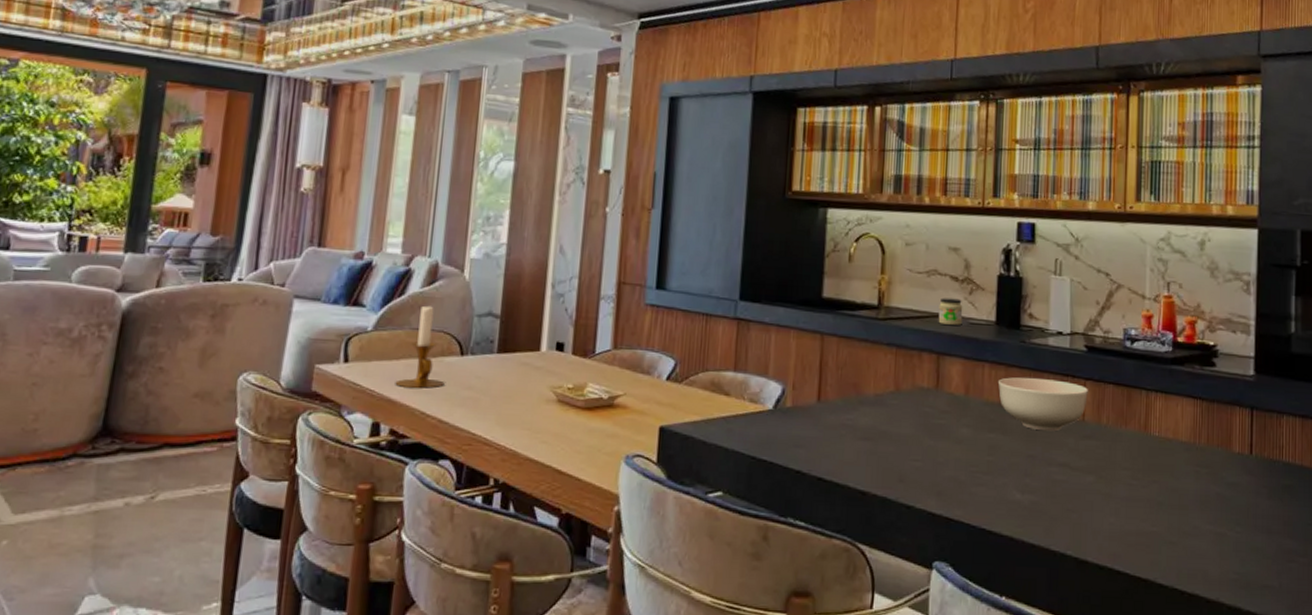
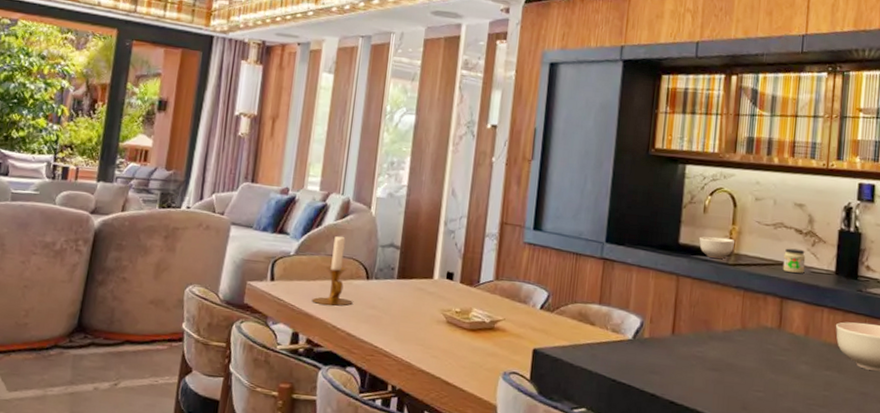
bowl: none [844,288,885,314] -> present [698,236,735,259]

